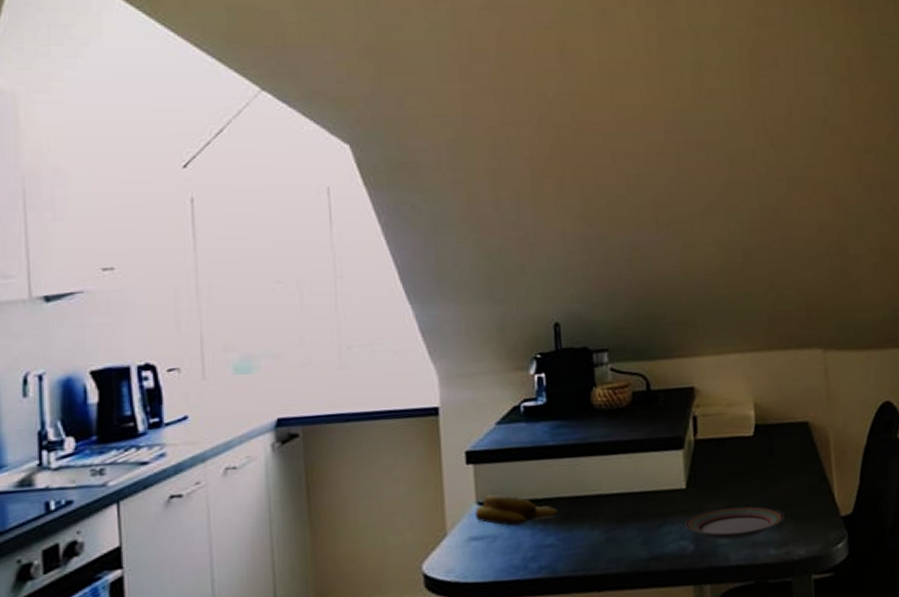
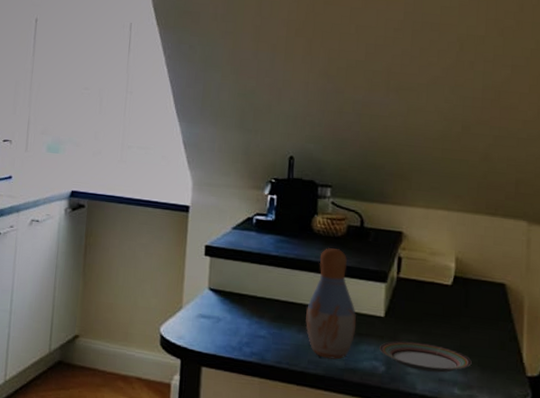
banana: present [475,494,559,526] -> none [206,283,273,314]
vase: none [598,422,657,553] -> present [305,248,357,360]

